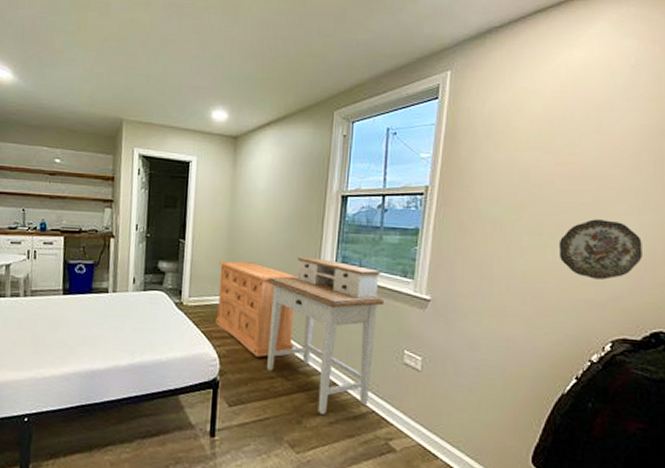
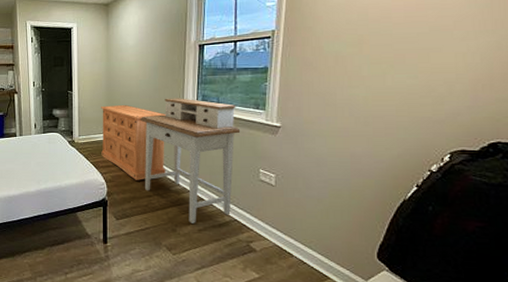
decorative plate: present [558,219,642,280] -> none [397,46,479,99]

